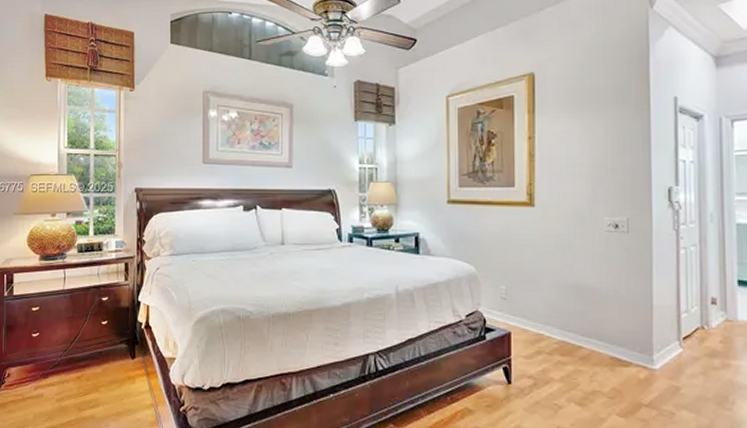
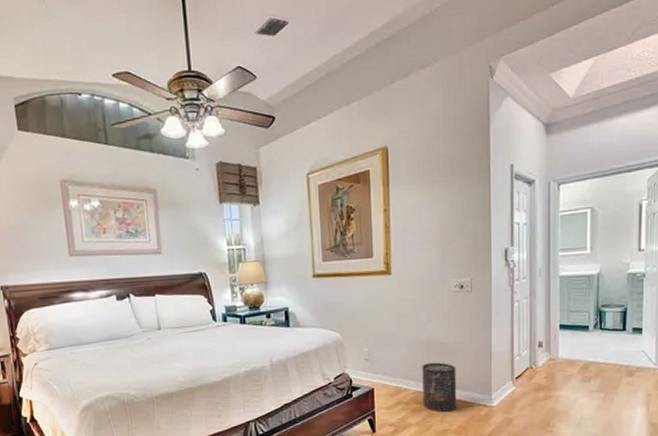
trash can: none [568,309,610,371] -> present [422,362,457,413]

